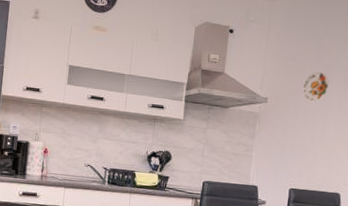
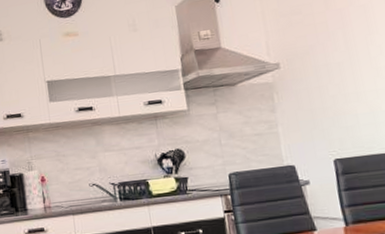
decorative plate: present [302,71,330,103] -> none [316,18,350,56]

